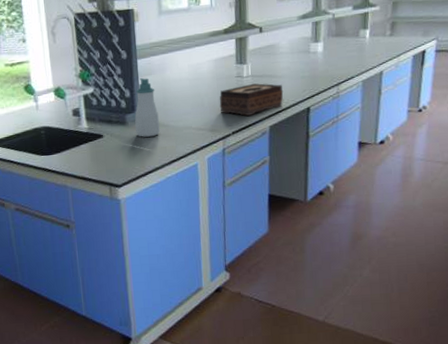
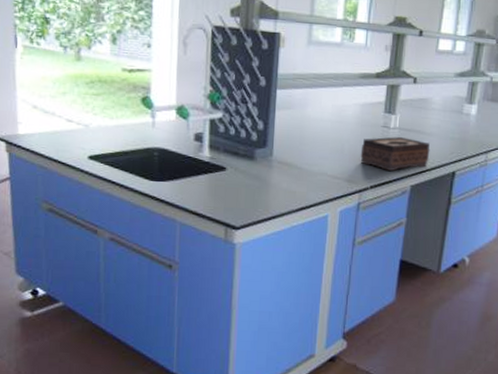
soap bottle: present [135,78,161,137] -> none [264,111,293,178]

